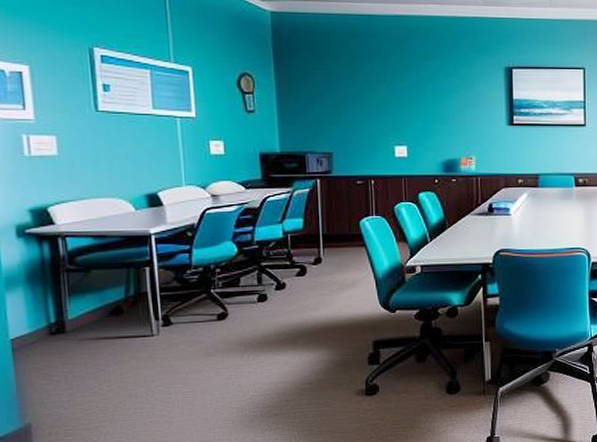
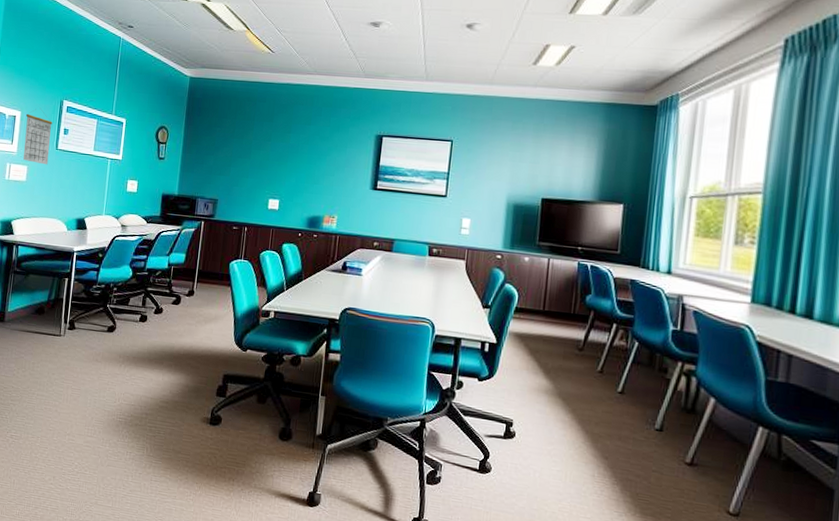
calendar: none [38,59,88,132] -> present [23,107,53,165]

